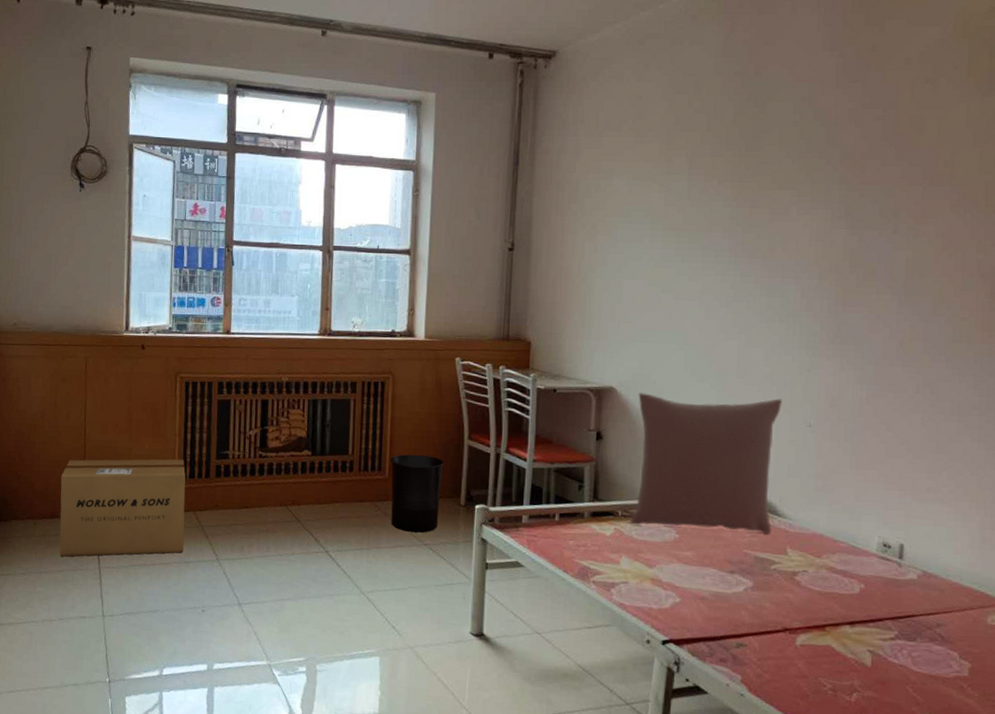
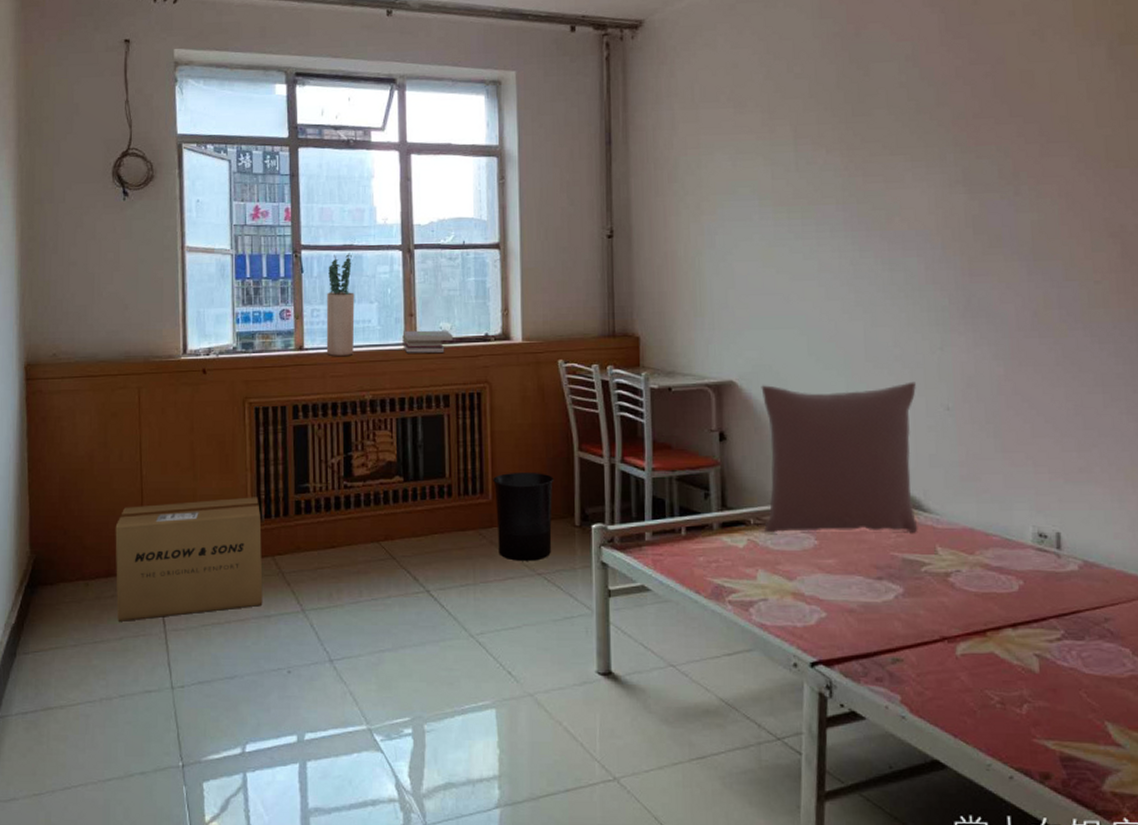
vase: none [250,250,279,343] -> present [326,252,355,357]
books: none [318,322,363,345] -> present [402,330,453,354]

